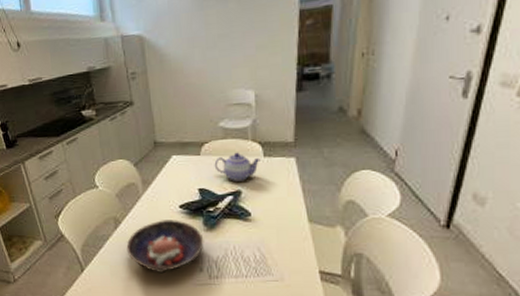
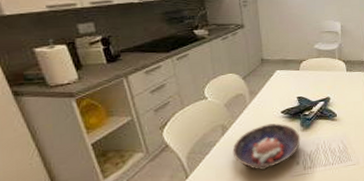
teapot: present [214,152,261,181] -> none [310,68,344,90]

